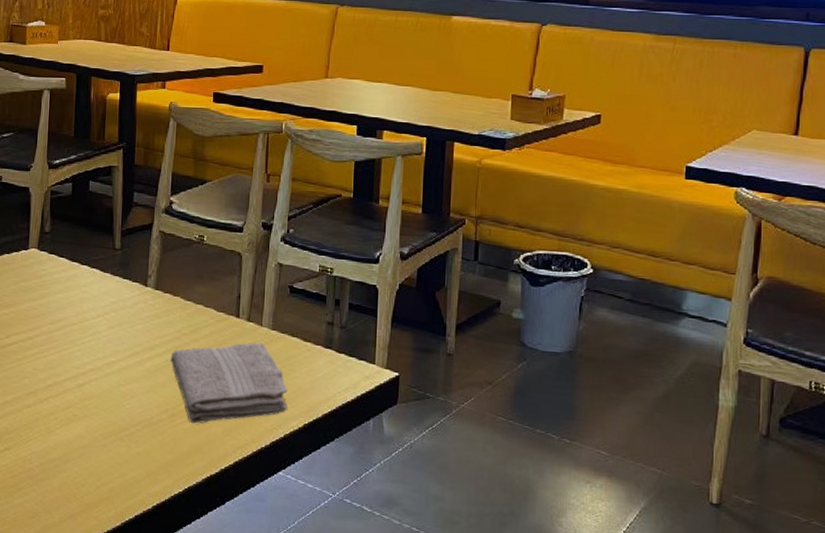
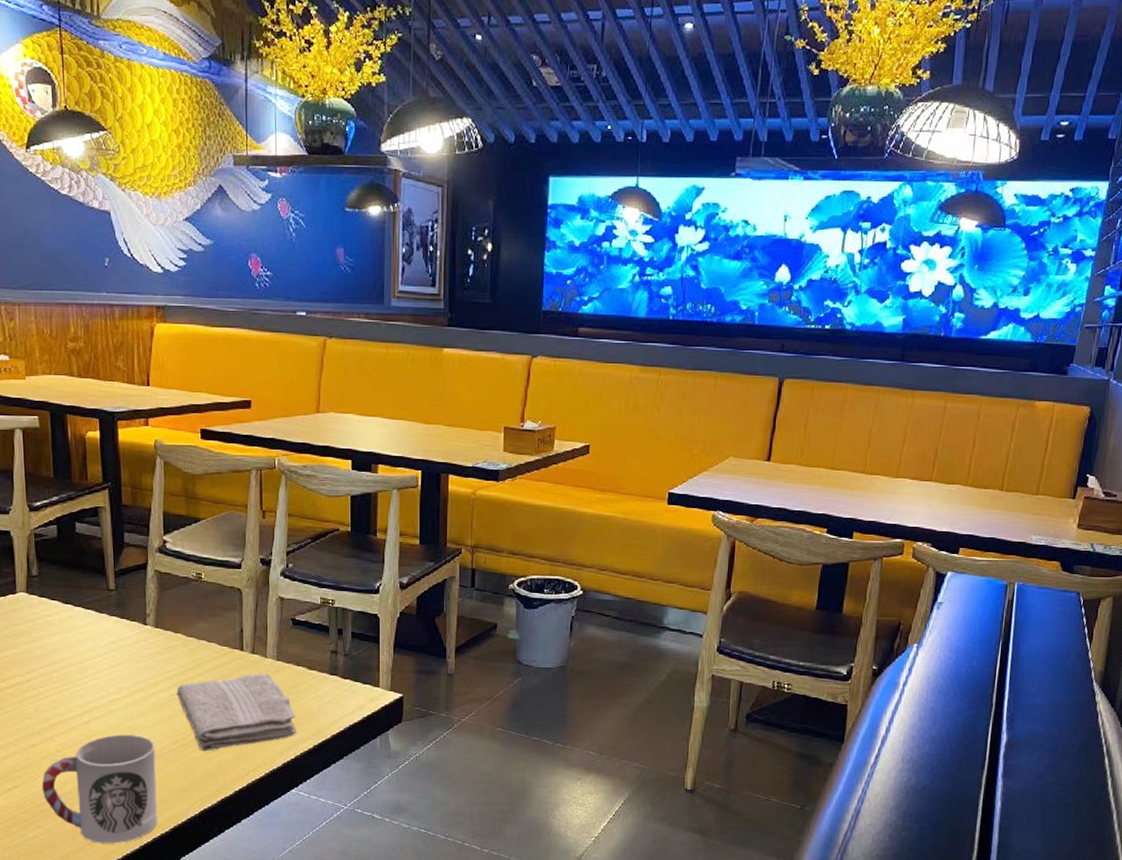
cup: none [32,399,145,519] -> present [41,734,158,844]

